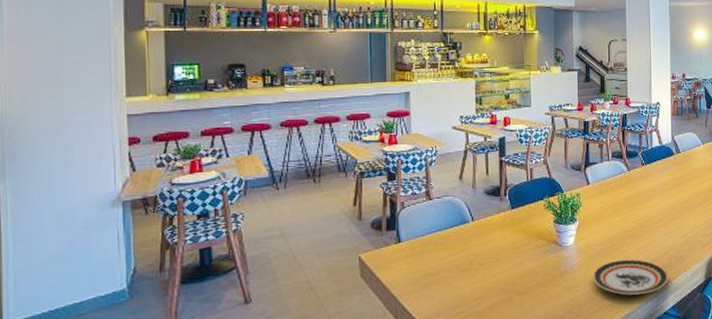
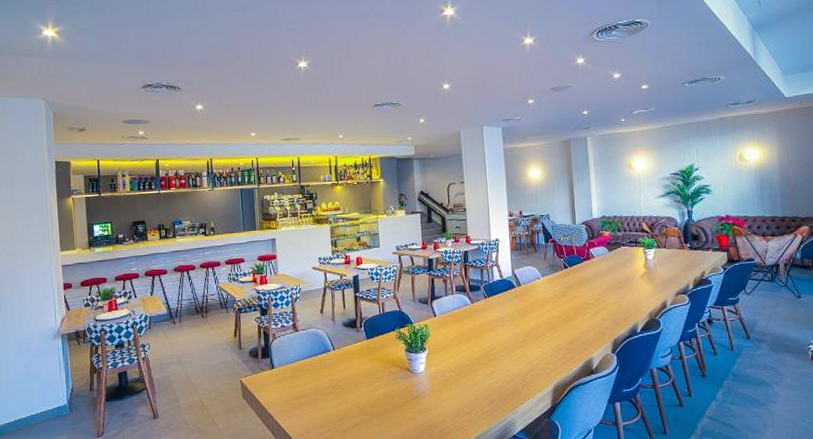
plate: present [593,259,669,295] -> none [443,385,516,419]

